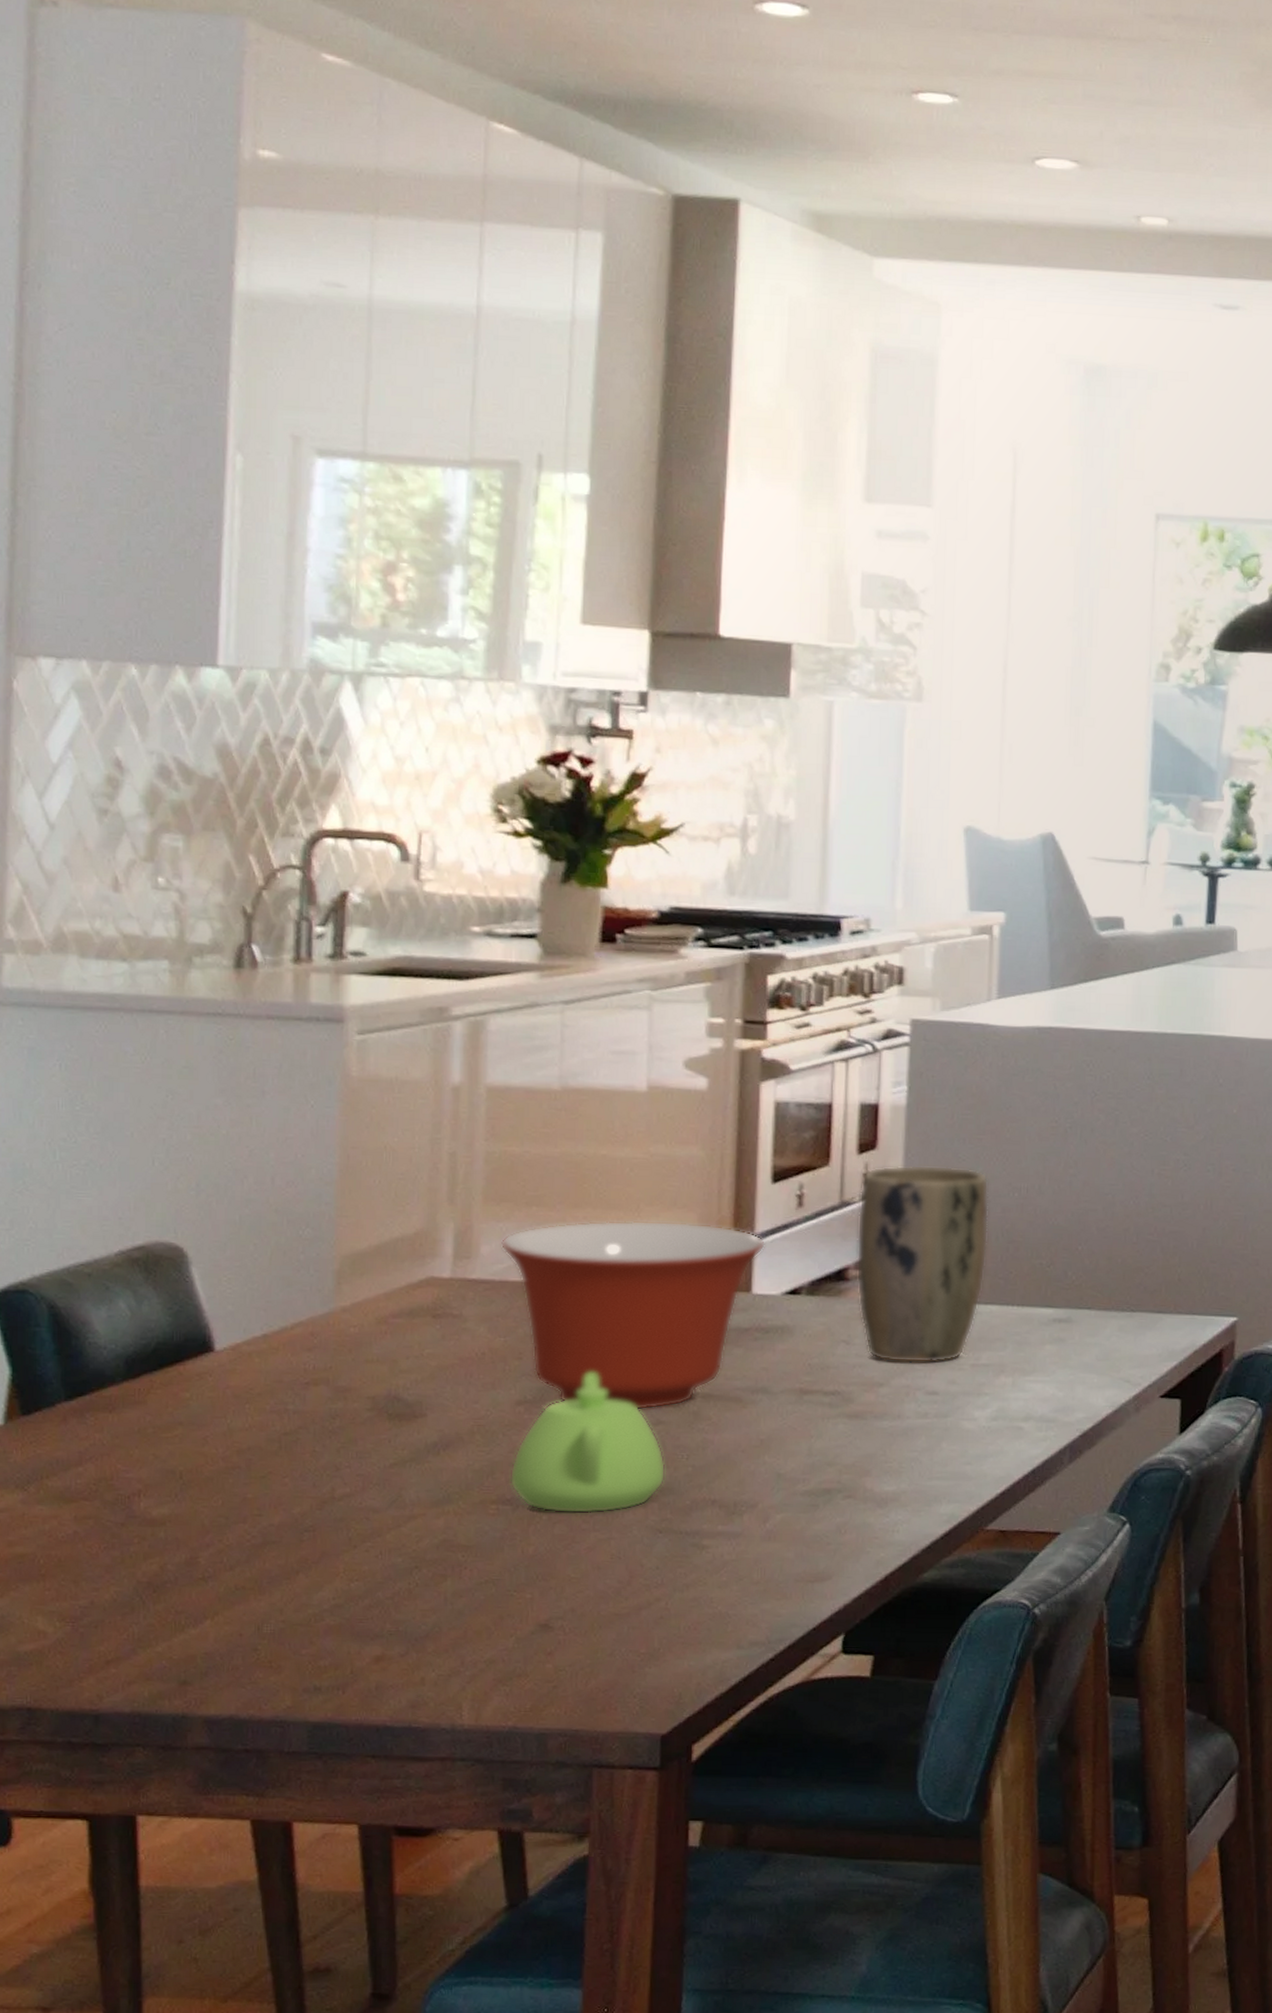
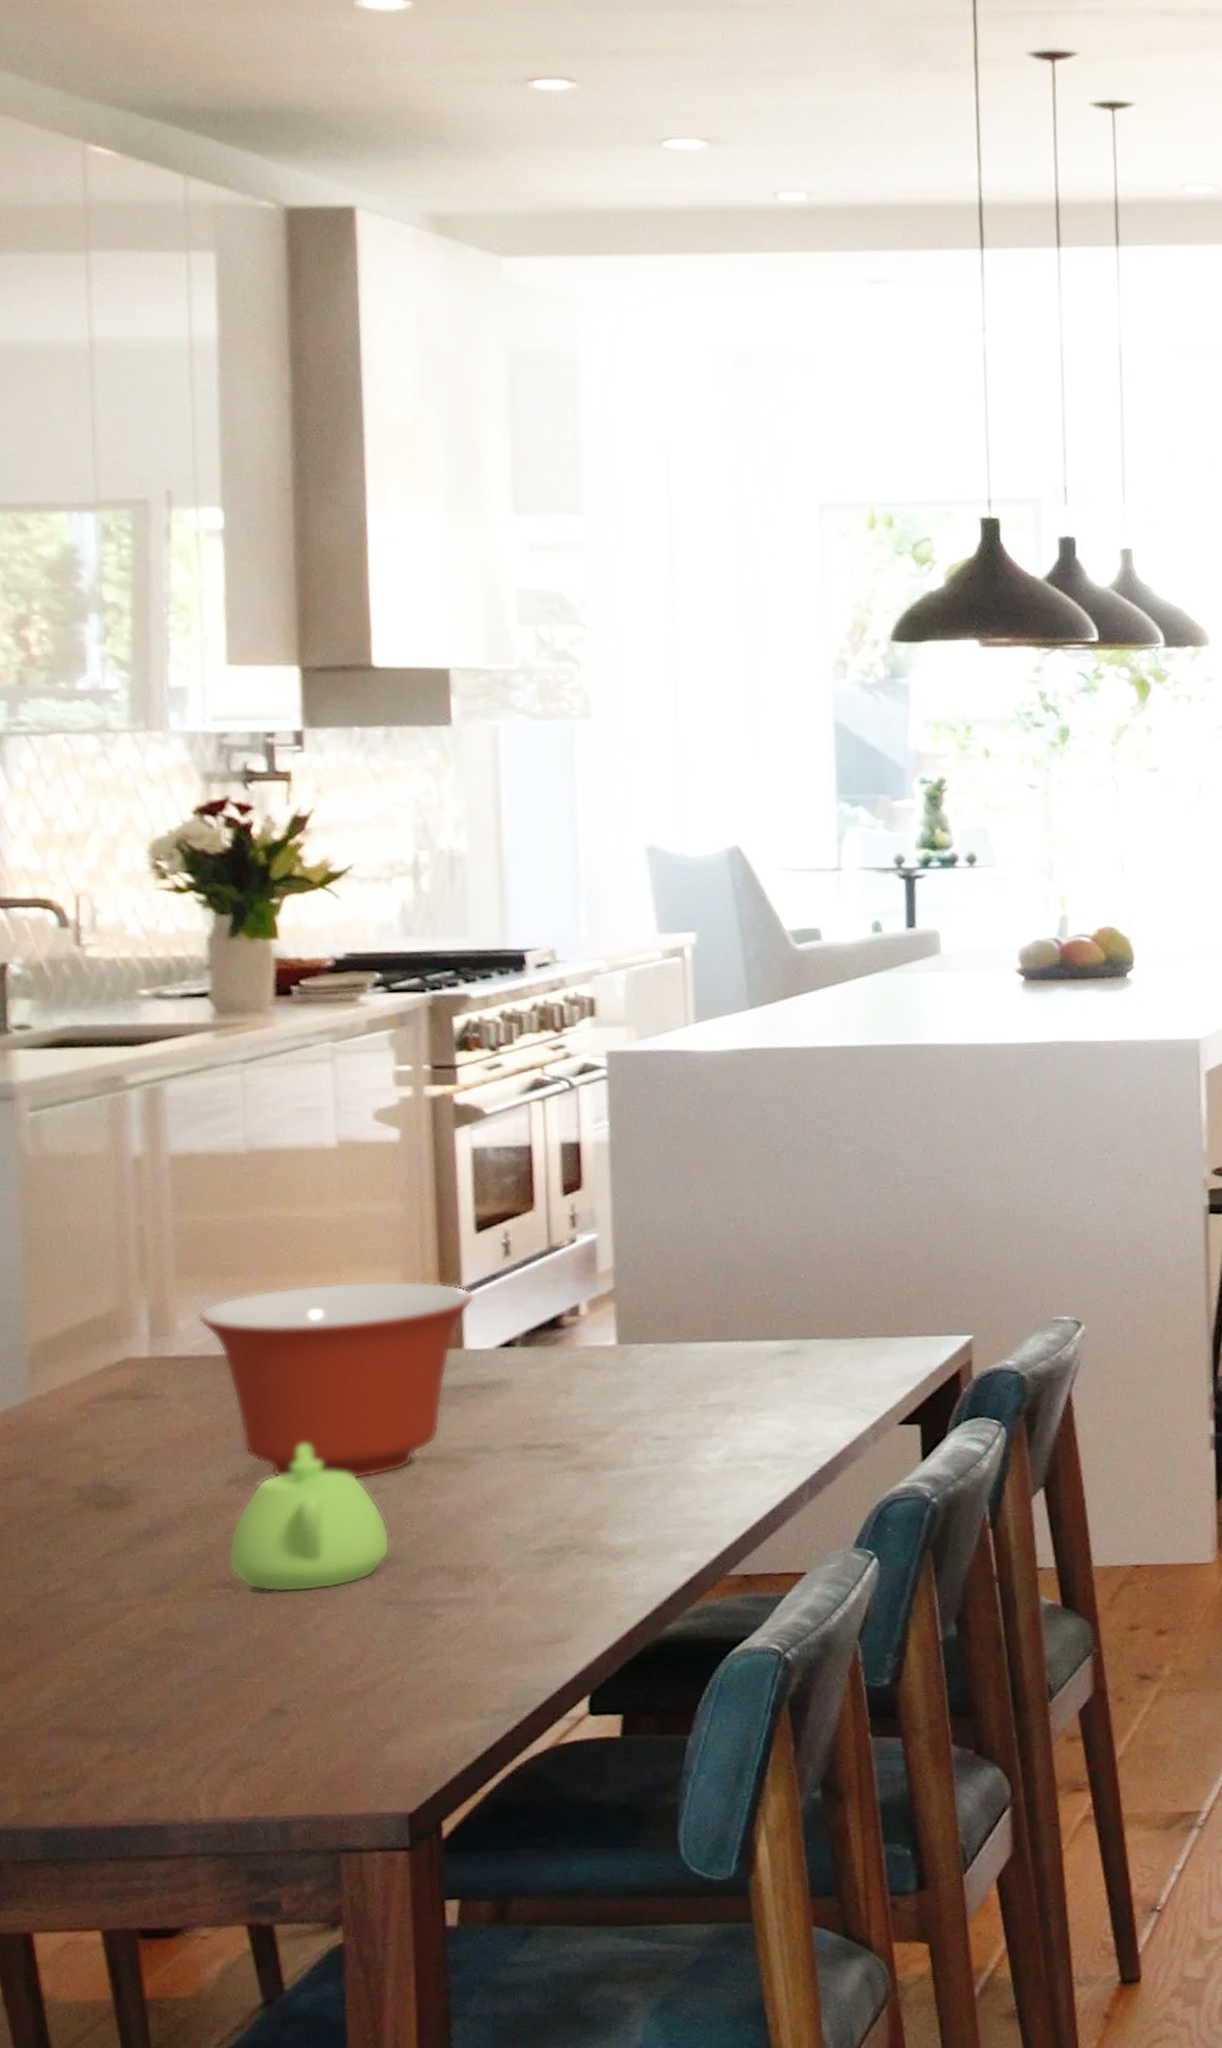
plant pot: present [856,1164,989,1364] -> none [568,1201,707,1410]

